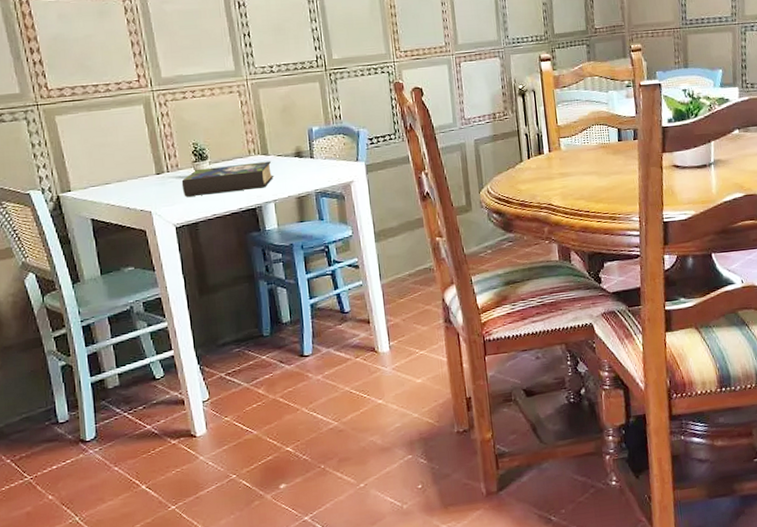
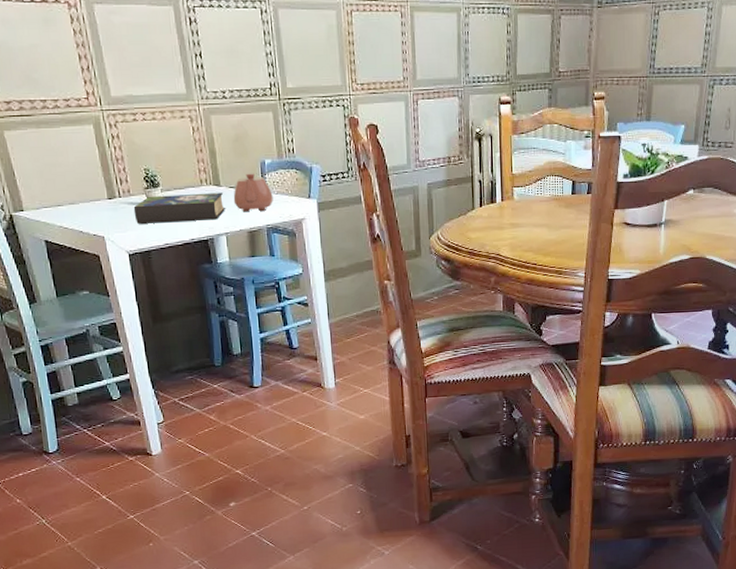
teapot: none [281,140,321,179] -> present [233,173,273,212]

